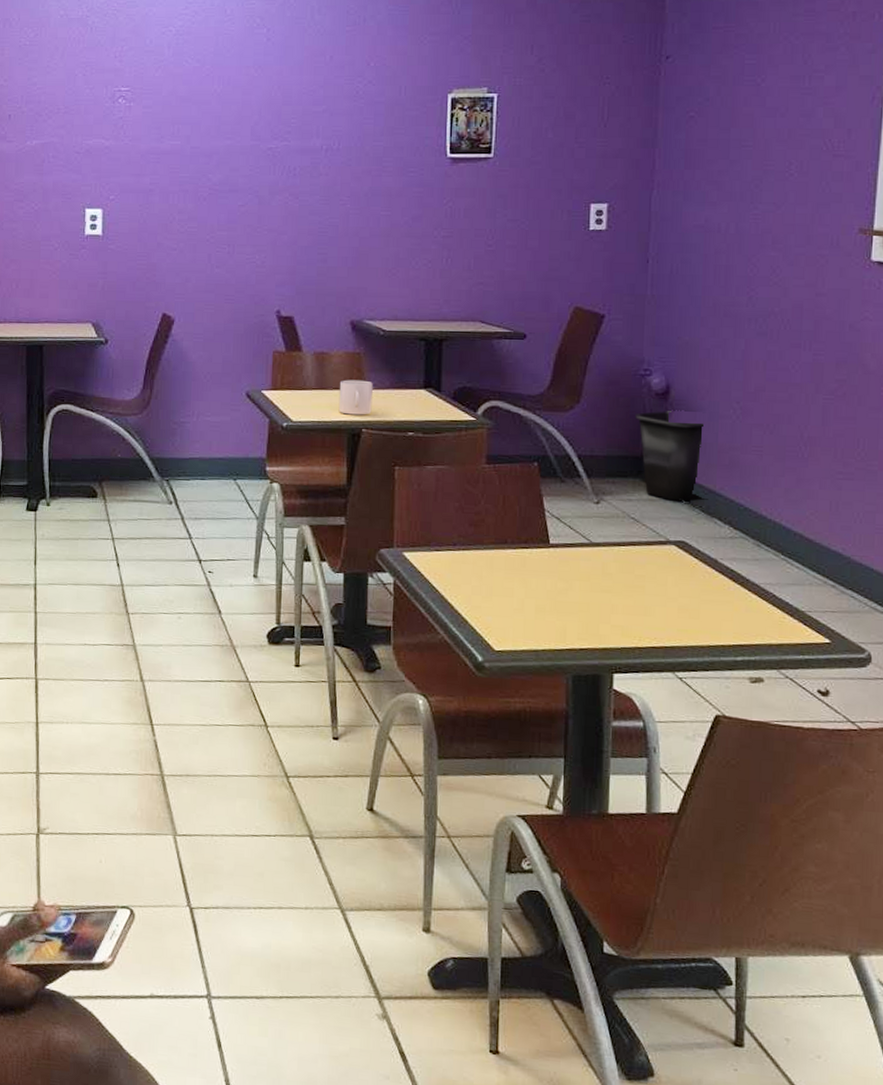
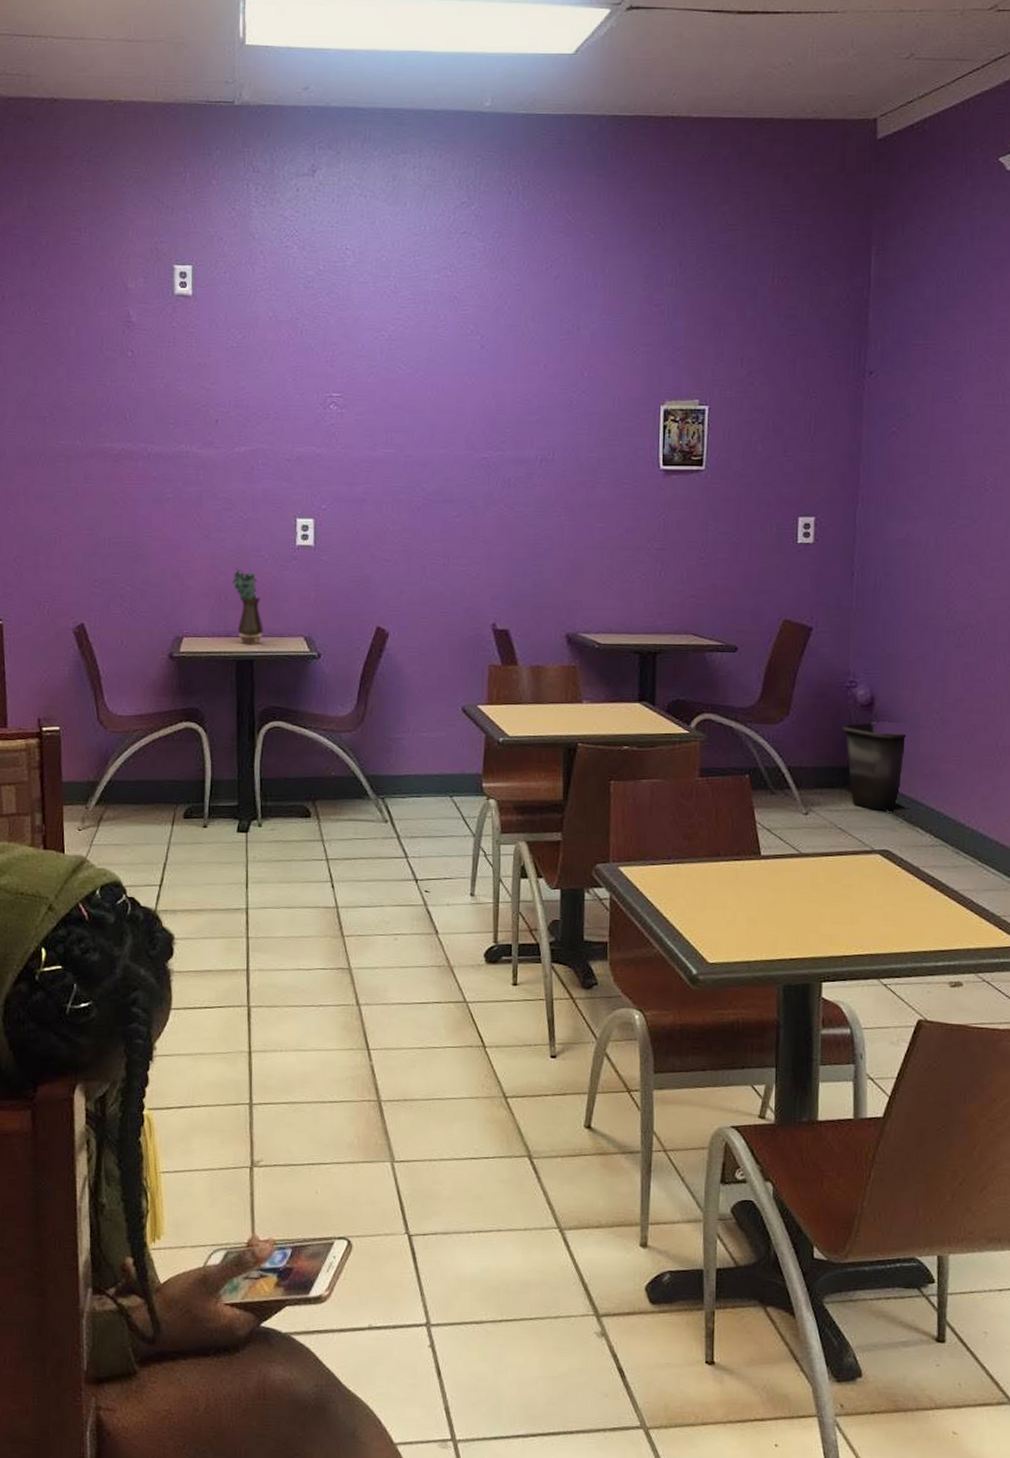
vase: none [23,257,53,331] -> present [232,568,263,645]
mug: present [338,379,373,415] -> none [554,693,588,730]

